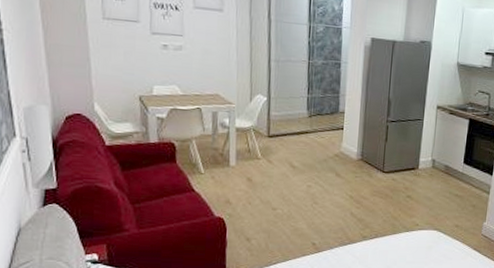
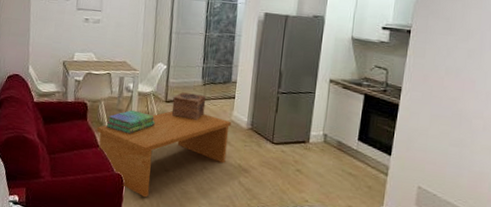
coffee table: none [189,146,341,240] -> present [96,111,231,198]
stack of books: none [200,147,258,174] -> present [106,109,155,134]
decorative box: none [275,125,313,155] -> present [171,92,206,120]

